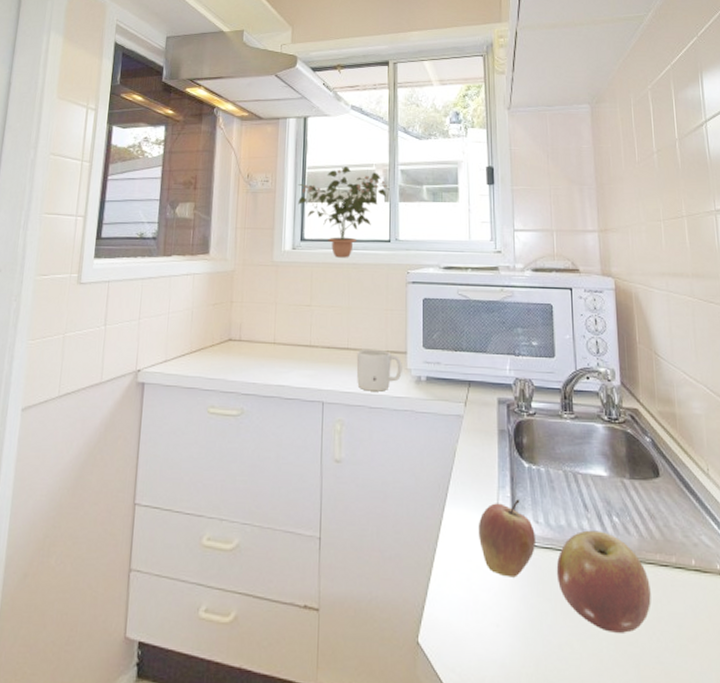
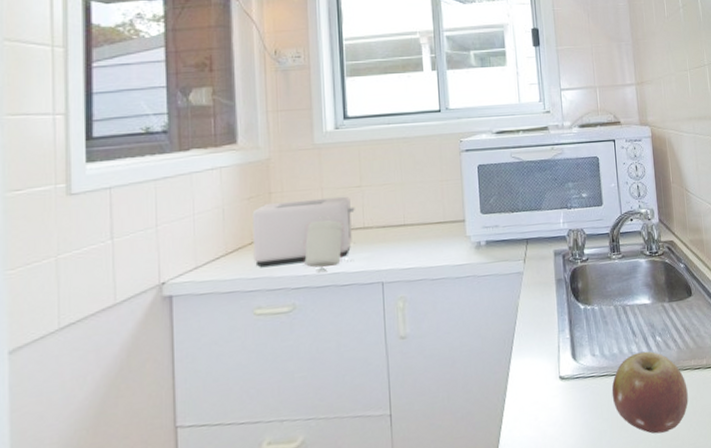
toaster: none [212,311,304,371] -> present [252,196,355,267]
canister: none [245,329,303,383] -> present [291,215,356,273]
potted plant: present [298,167,389,258] -> none [335,36,435,133]
mug: present [356,348,402,392] -> none [414,221,462,265]
fruit: present [477,499,537,578] -> none [542,338,594,409]

